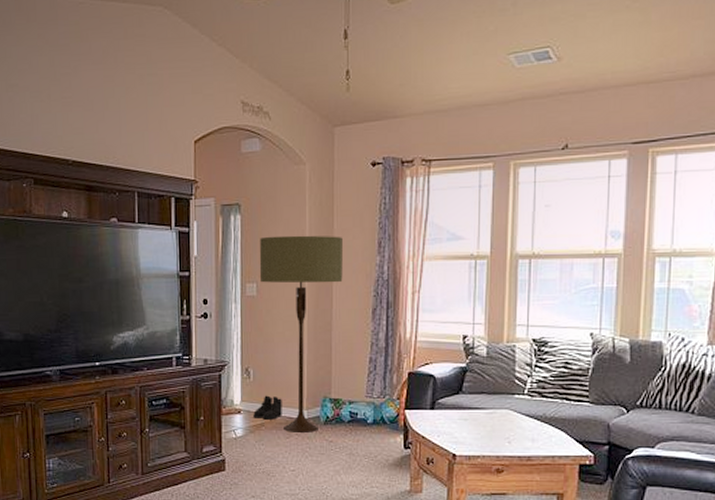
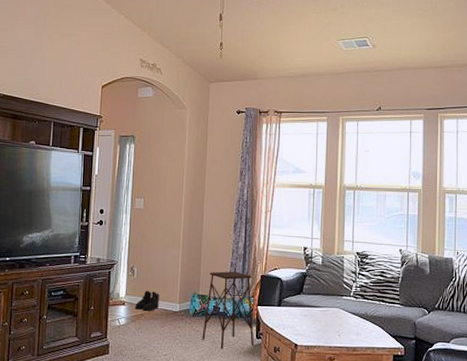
floor lamp: present [259,235,343,433] -> none [146,162,213,323]
side table: none [337,369,402,462] -> present [202,271,255,349]

